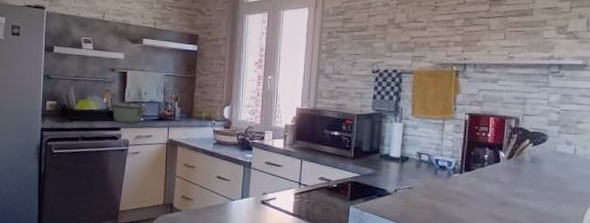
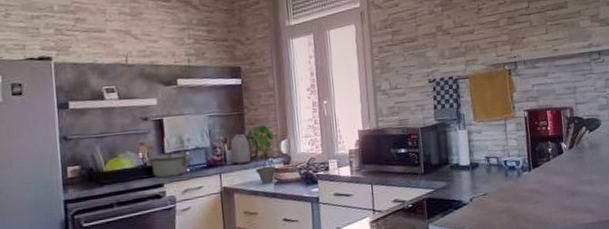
kettle: none [179,94,205,124] -> present [230,133,259,166]
potted plant: none [197,90,219,142] -> present [248,125,276,183]

